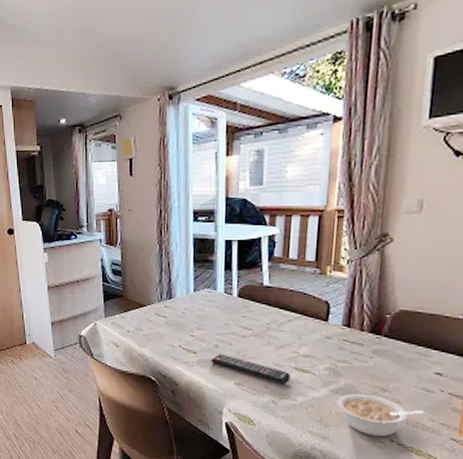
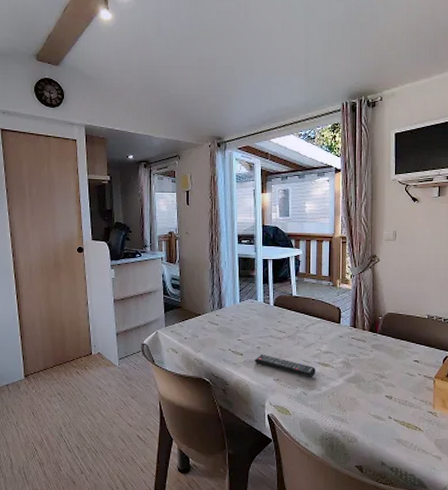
legume: present [337,394,423,437] -> none [350,381,409,415]

